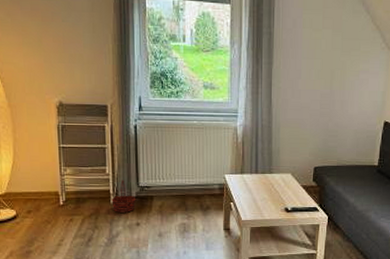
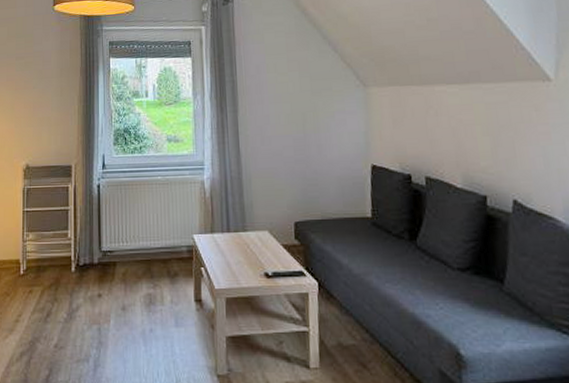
basket: present [111,180,136,213] -> none [72,244,99,282]

